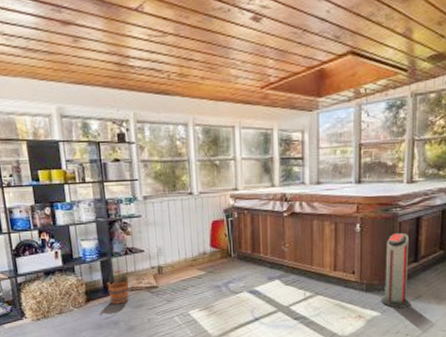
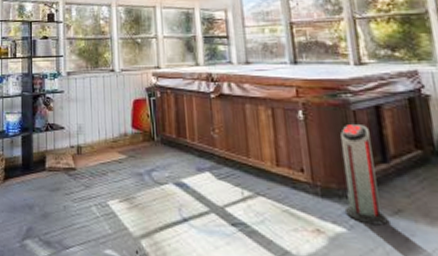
wooden bucket: present [107,270,130,304] -> none [26,147,48,185]

